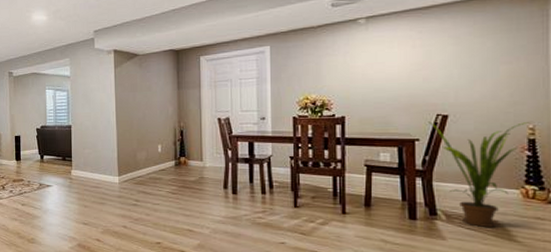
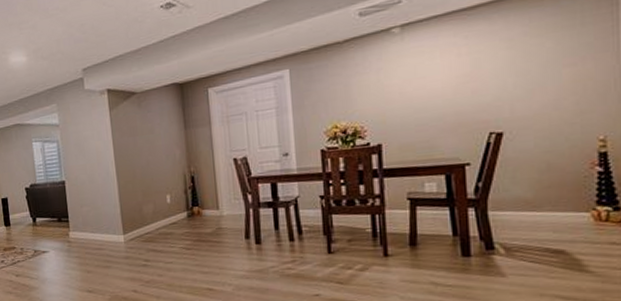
house plant: present [427,121,532,227] -> none [479,132,603,259]

